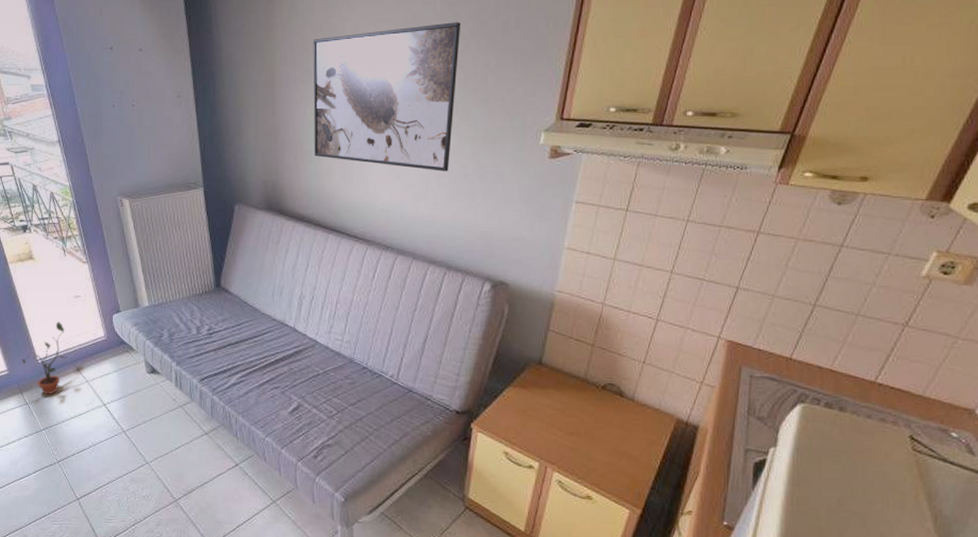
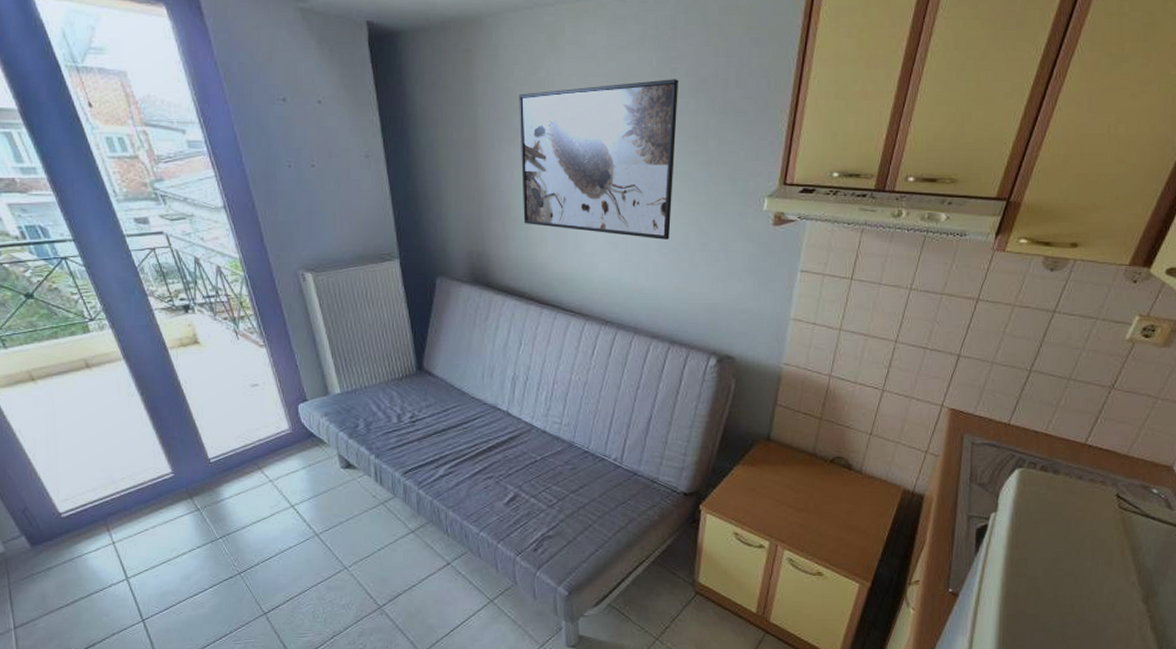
potted plant: present [22,322,67,395] -> none [189,415,245,499]

